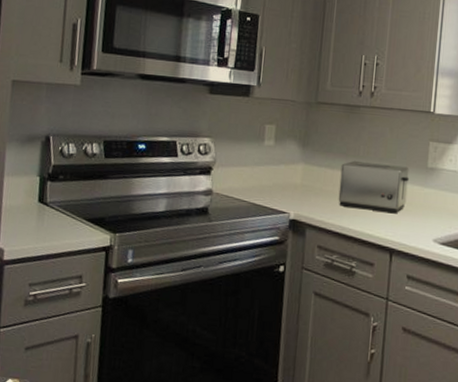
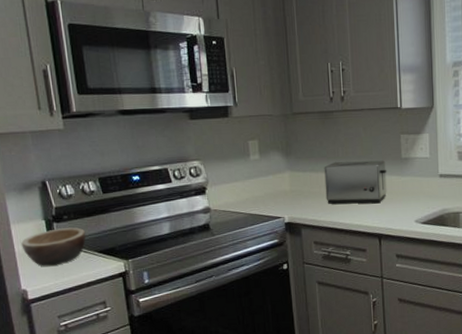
bowl: none [10,188,79,227] -> present [21,227,86,266]

